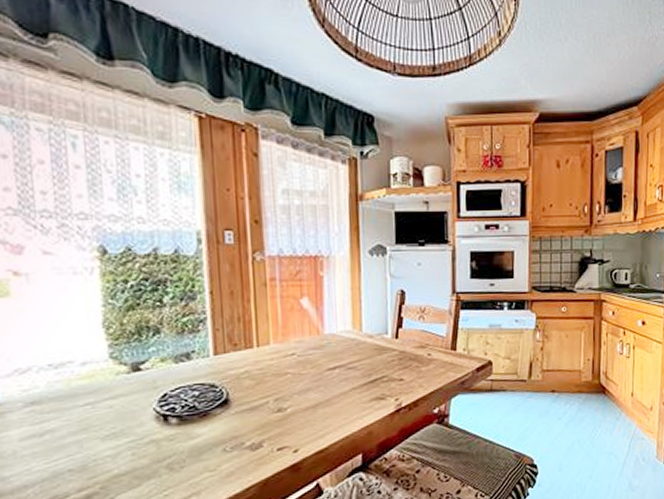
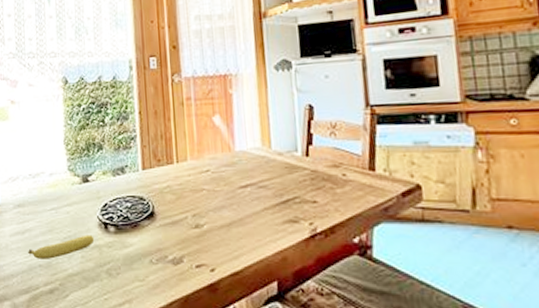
fruit: none [50,429,150,464] -> present [28,235,95,261]

